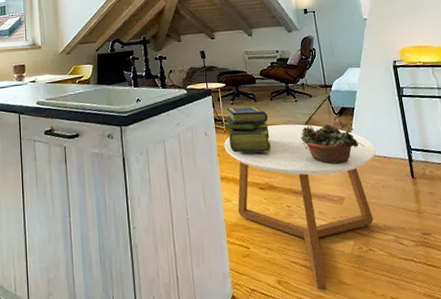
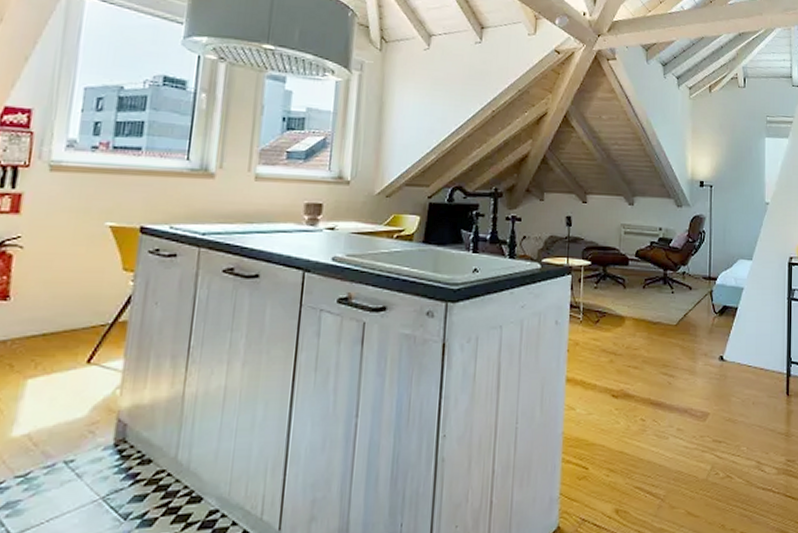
stack of books: present [223,106,271,153] -> none [580,292,637,353]
coffee table: present [224,124,377,290] -> none [576,318,754,522]
succulent planter: present [300,119,366,165] -> none [670,319,743,373]

